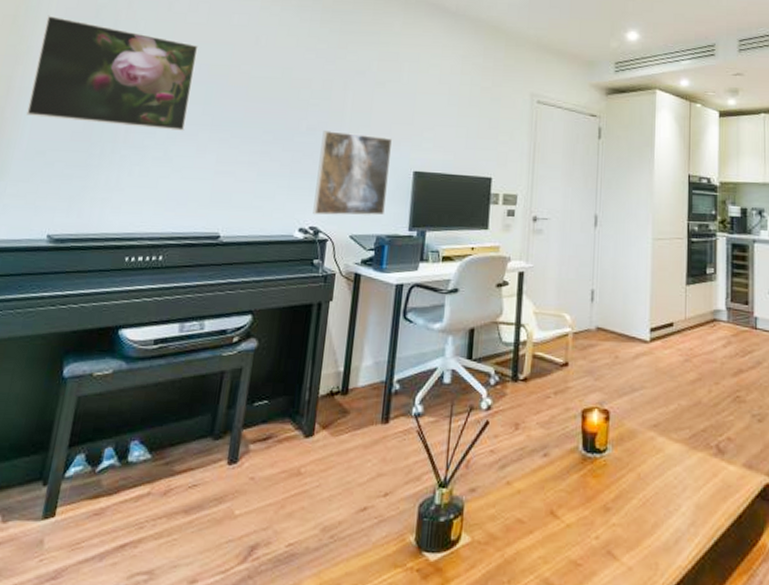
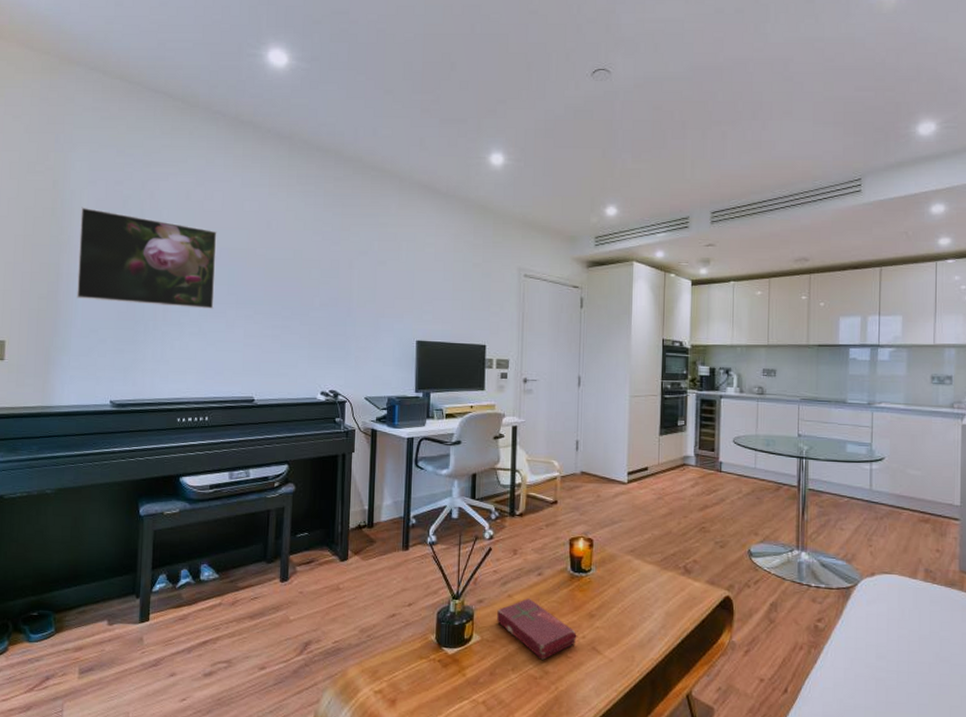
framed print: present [313,131,393,216] -> none [331,306,397,381]
book: none [492,487,589,568] -> present [497,599,577,660]

